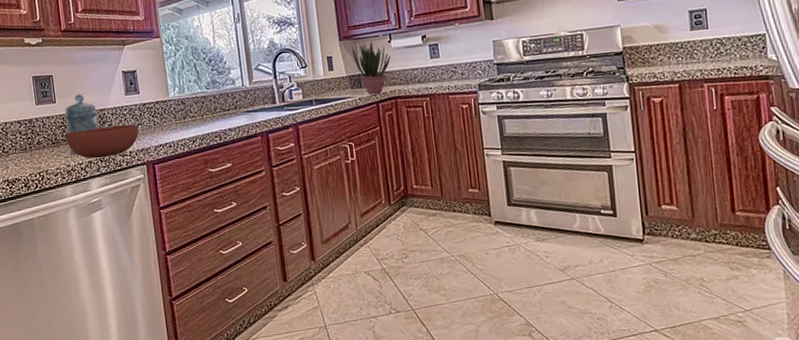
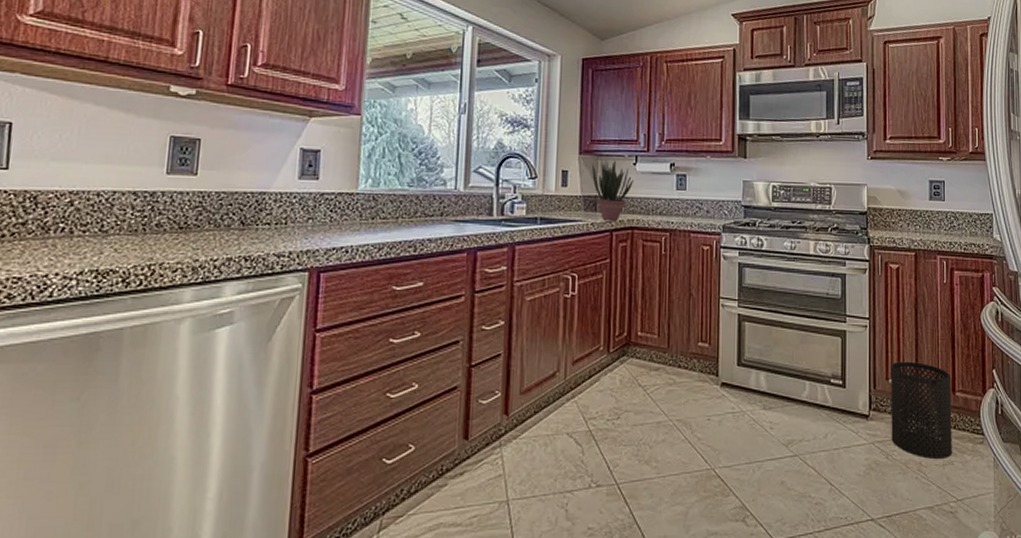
canister: present [63,94,99,155] -> none [201,168,256,247]
bowl: present [64,124,139,159] -> none [199,215,309,256]
trash can: none [662,187,737,275] -> present [891,361,952,459]

